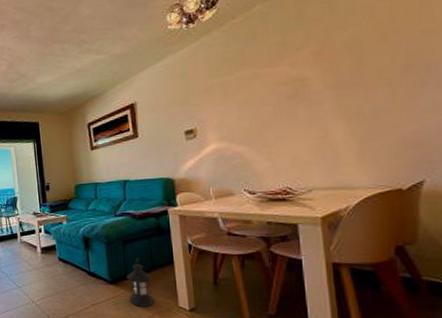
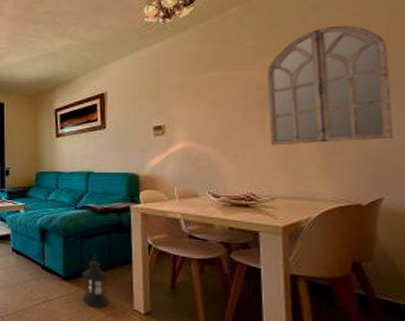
home mirror: none [295,9,432,139] -> present [266,25,394,146]

